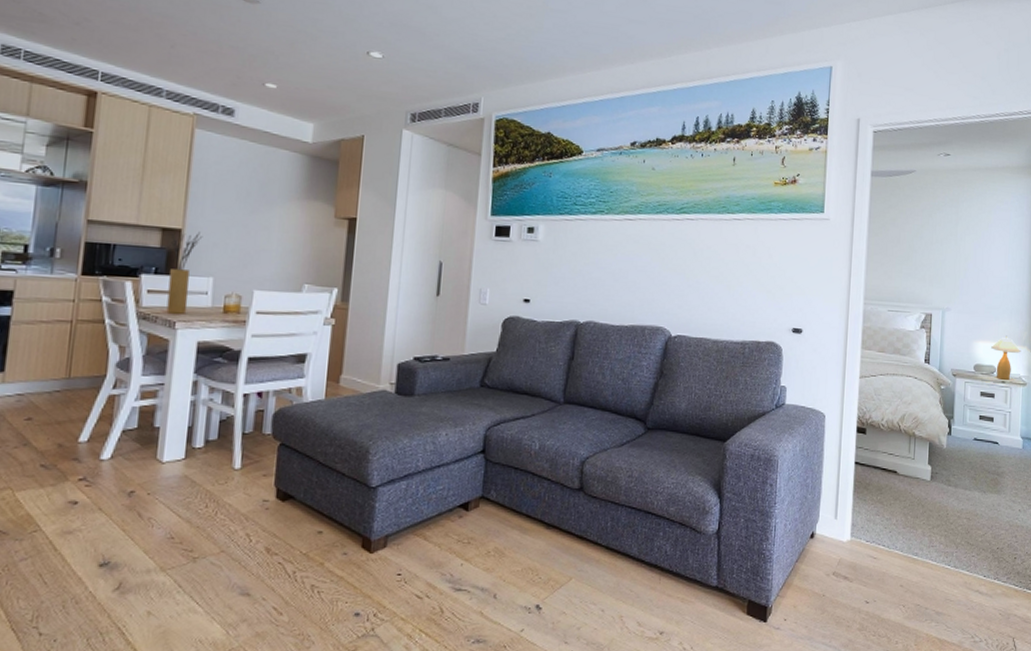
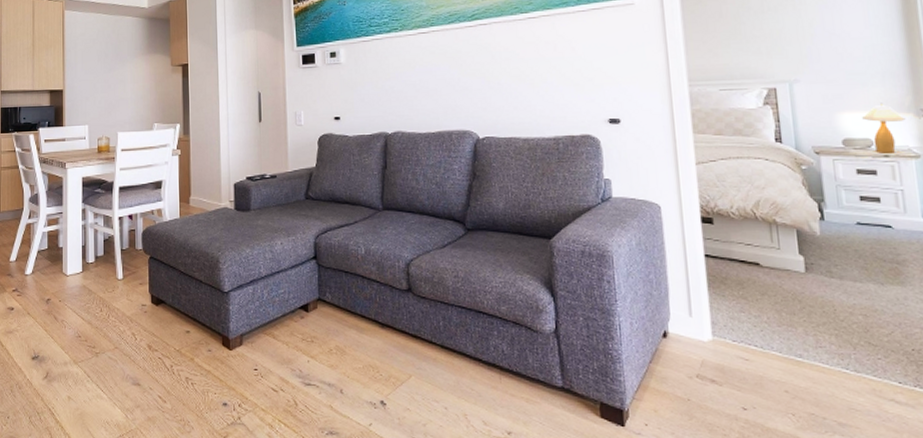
vase: present [166,231,203,315] -> none [57,90,78,158]

